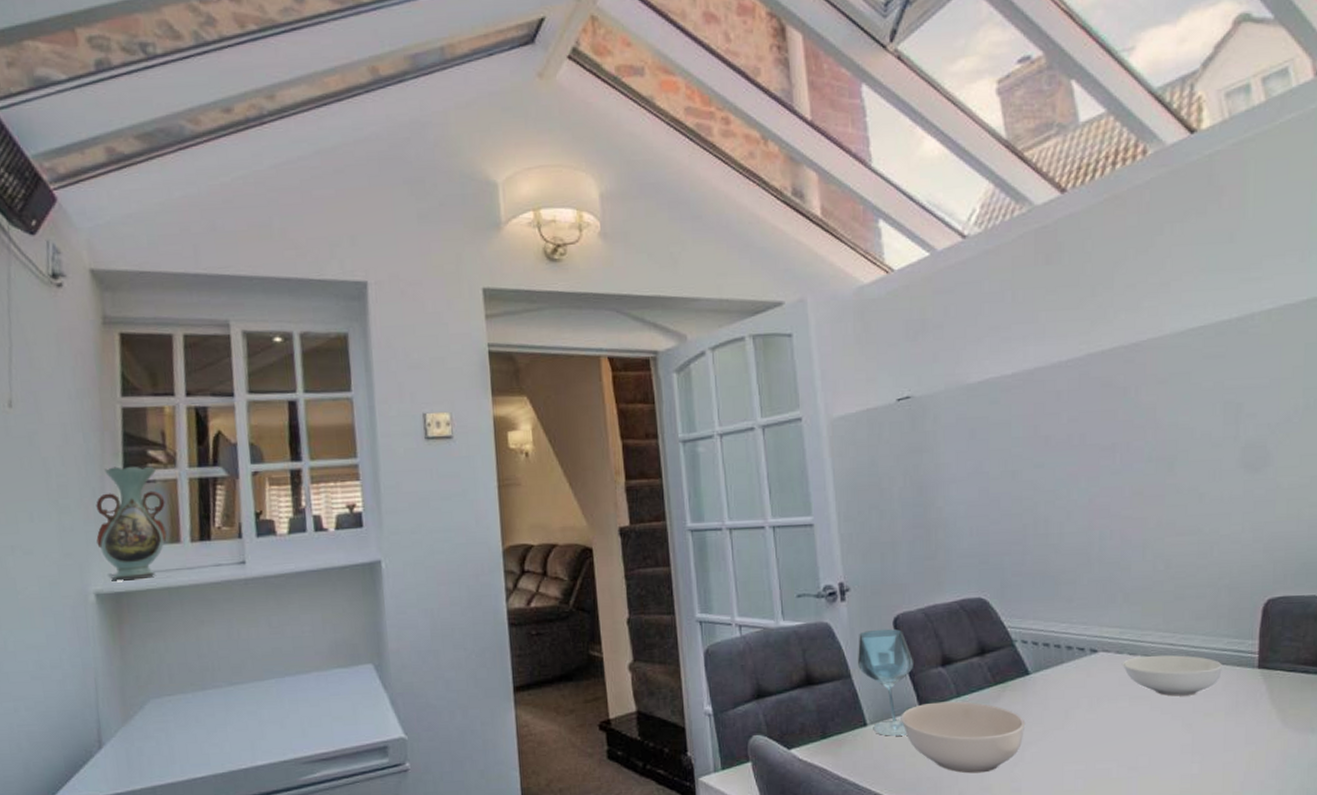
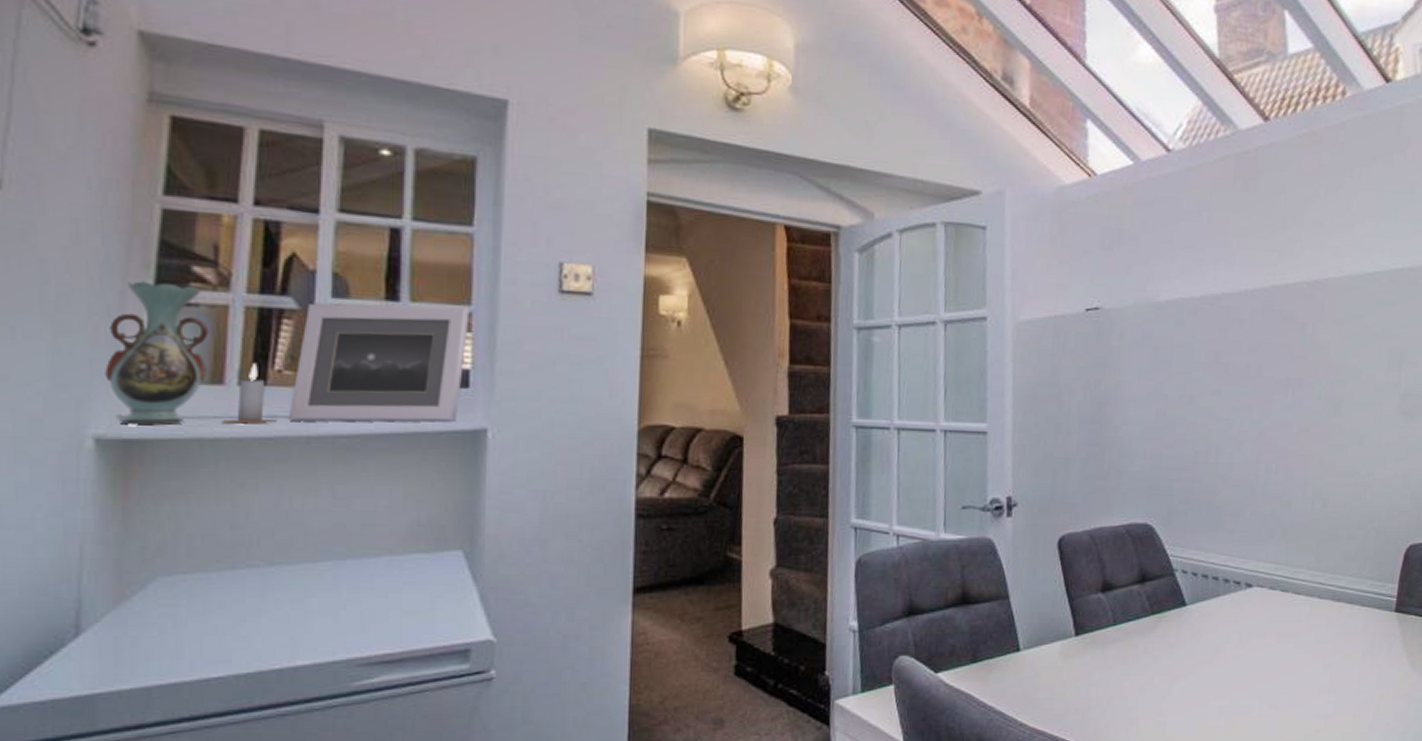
candle: none [182,523,222,574] -> present [221,363,277,424]
picture frame: none [229,459,357,568] -> present [288,303,470,423]
wine glass: present [858,628,915,736] -> none [1017,549,1075,663]
bowl: present [901,701,1026,774] -> none [1055,629,1178,706]
bowl: present [1121,655,1222,697] -> none [1273,593,1364,636]

